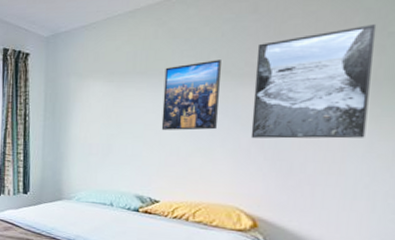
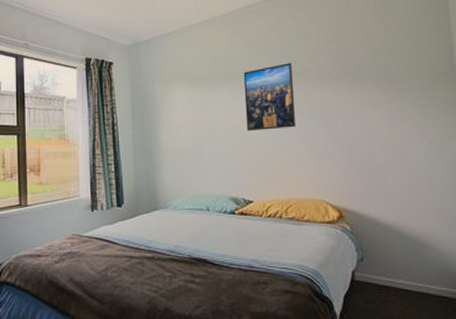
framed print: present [250,24,377,139] -> none [320,29,418,133]

